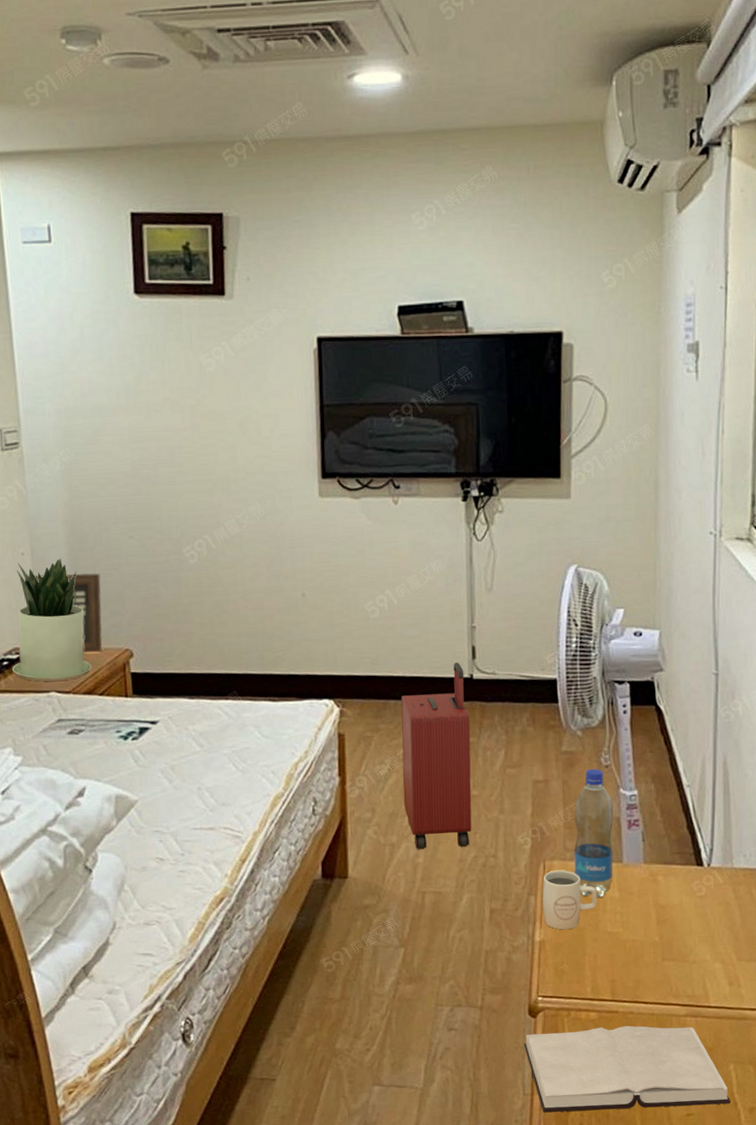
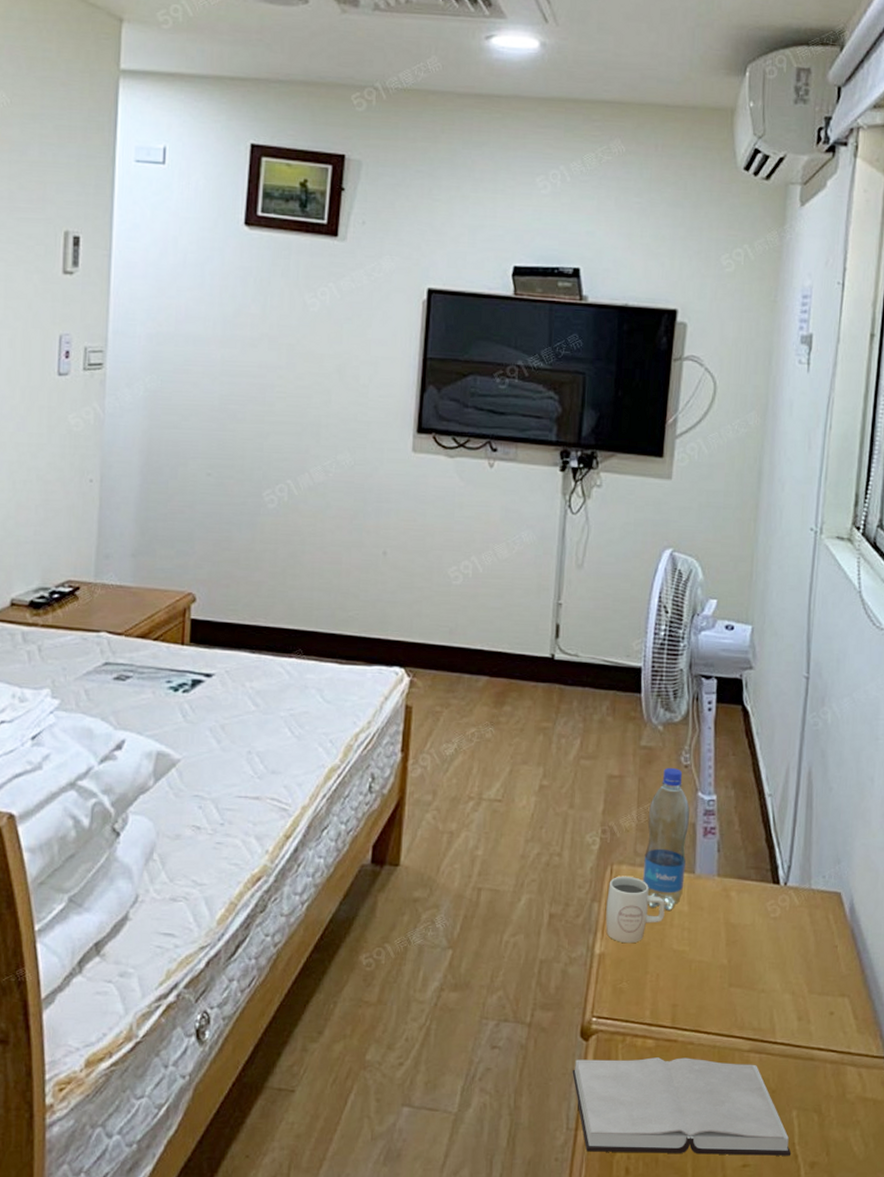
planter: present [11,558,92,682] -> none [61,489,149,621]
picture frame: present [35,573,102,653] -> none [101,505,171,594]
suitcase: present [401,662,472,850] -> none [468,640,547,842]

